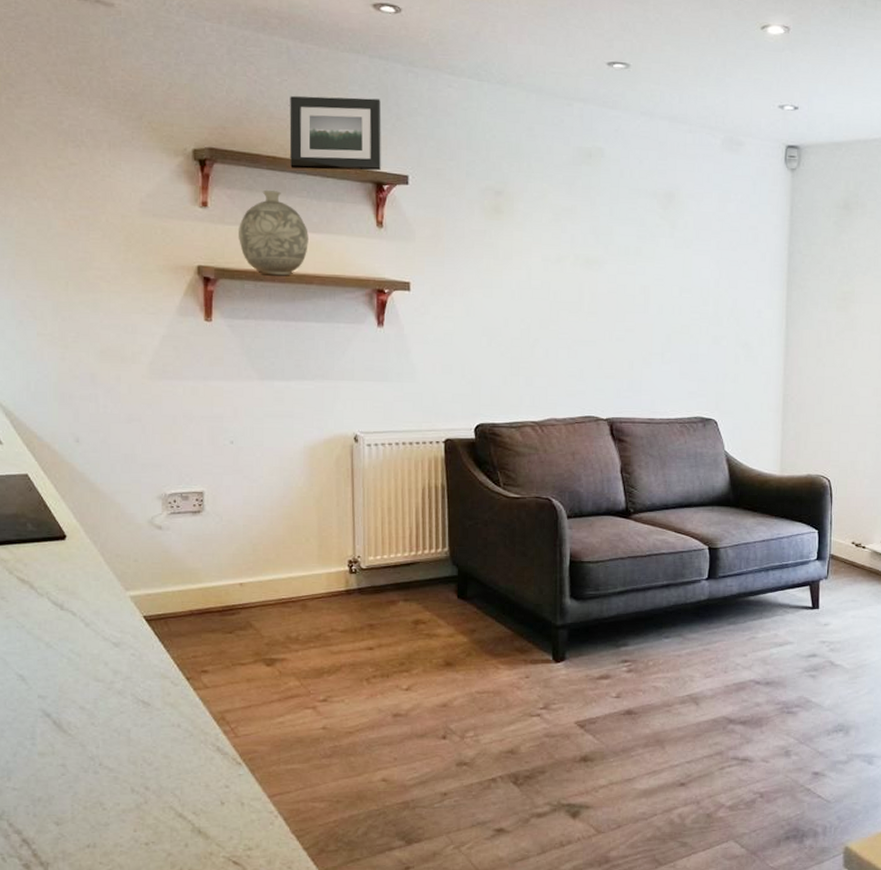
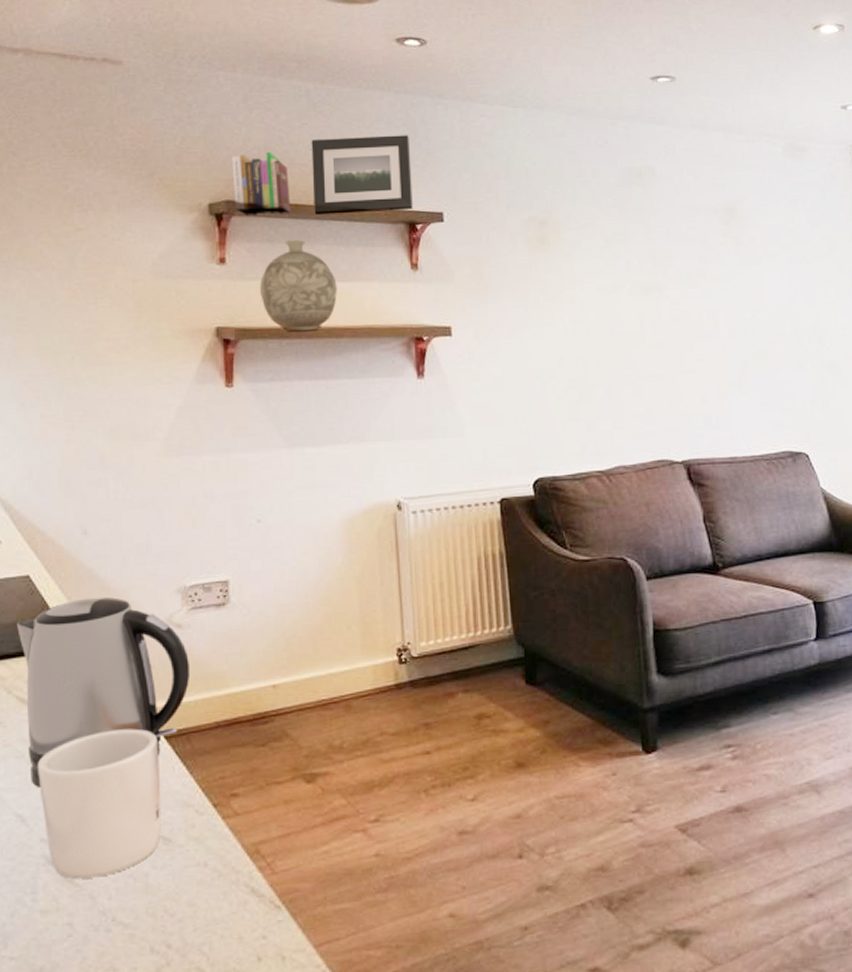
kettle: none [16,497,169,655] -> present [16,596,191,789]
mug: none [35,611,142,730] -> present [37,728,161,879]
books: none [215,104,269,165] -> present [231,151,291,217]

